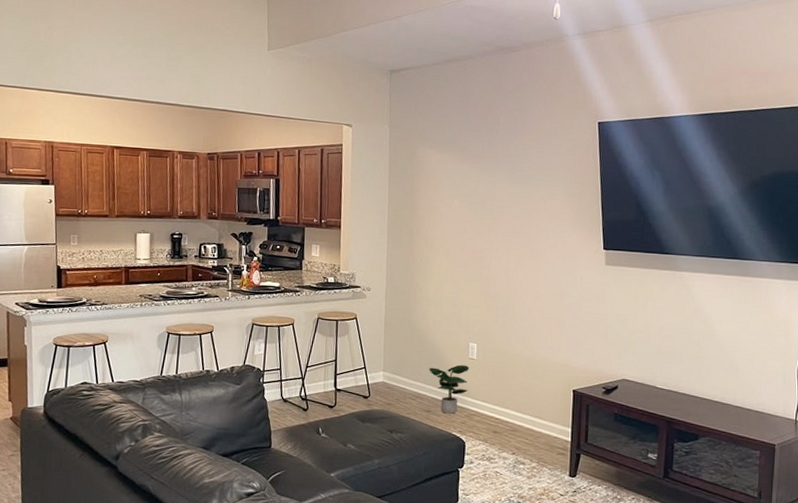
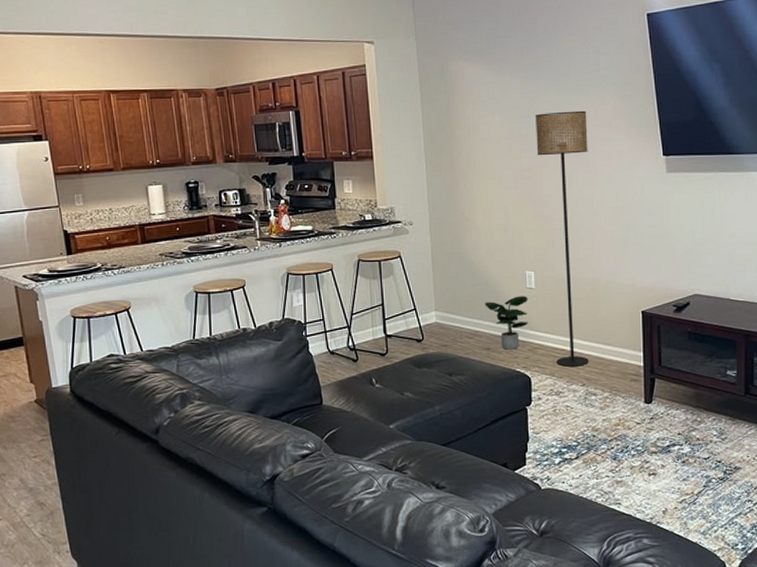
floor lamp: none [488,201,537,436] -> present [535,110,589,367]

